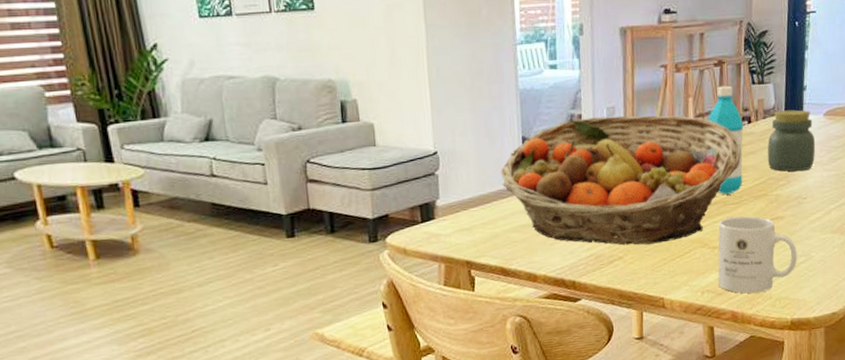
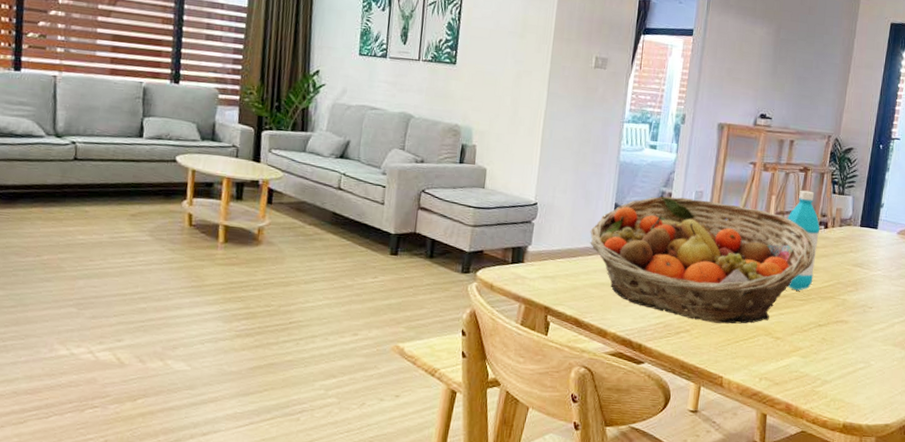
mug: present [718,216,797,294] -> none [777,312,857,390]
jar: present [767,110,816,172] -> none [838,222,887,282]

